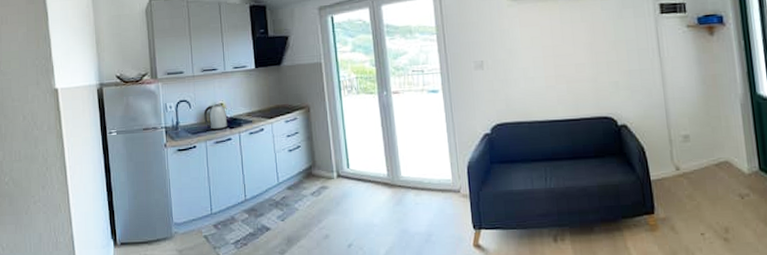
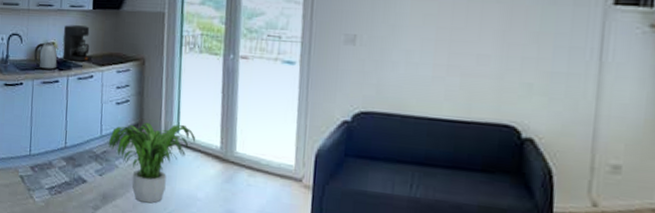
coffee maker: none [231,84,261,119] -> present [62,25,93,63]
potted plant: none [286,161,366,238] -> present [109,123,196,204]

